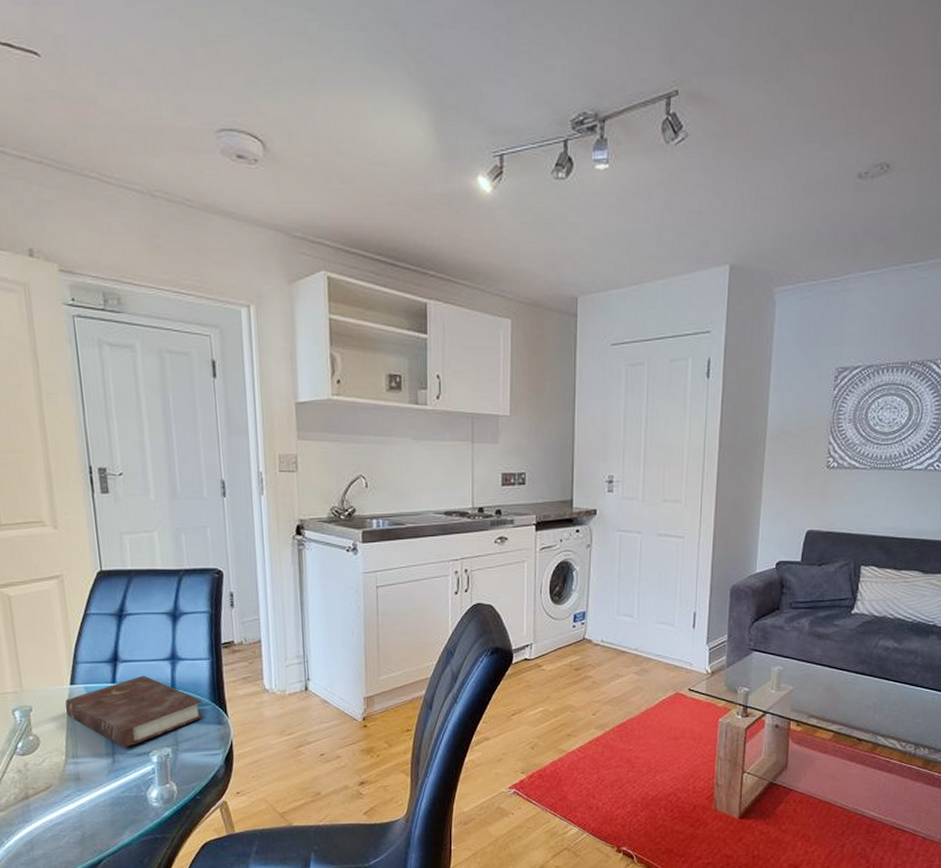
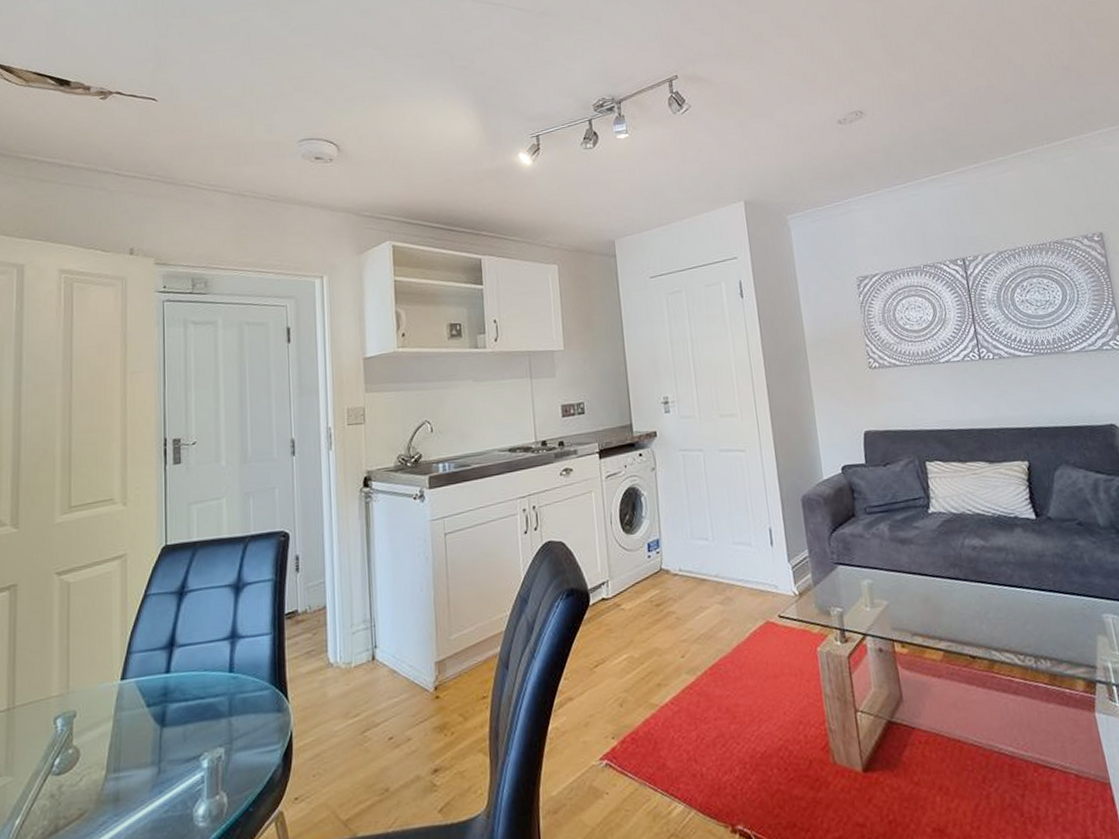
book: present [65,675,205,748] -> none [112,660,263,754]

